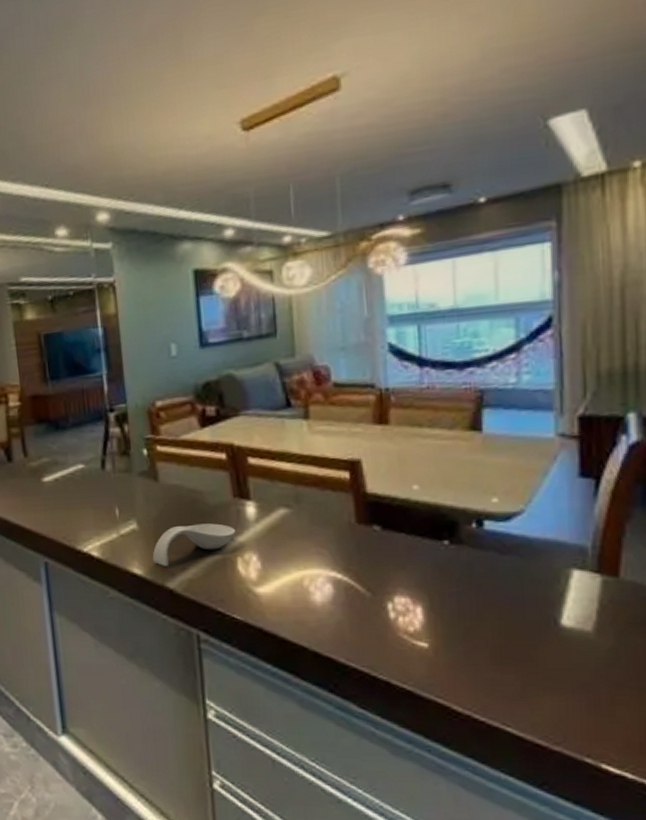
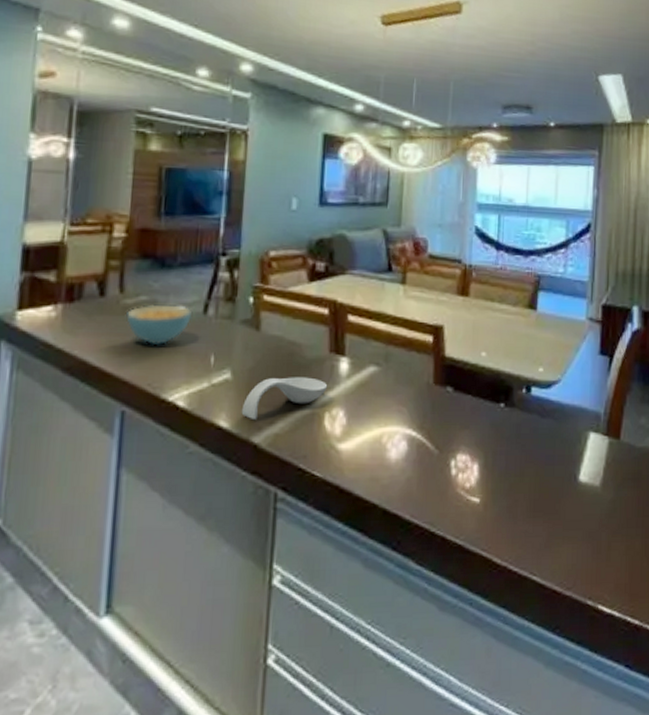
cereal bowl: none [33,463,92,503] -> present [126,304,192,346]

